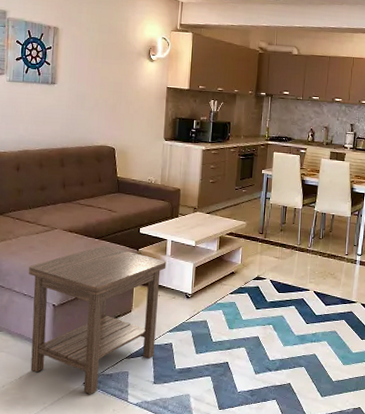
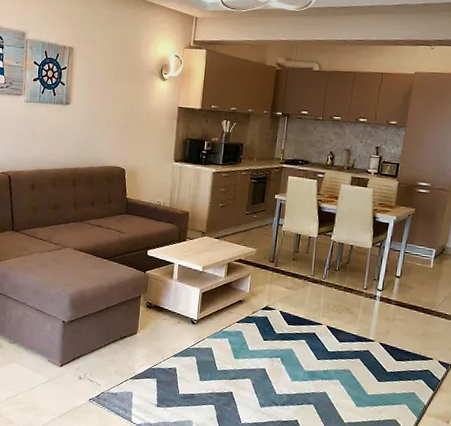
side table: present [28,245,167,394] -> none [40,266,173,411]

